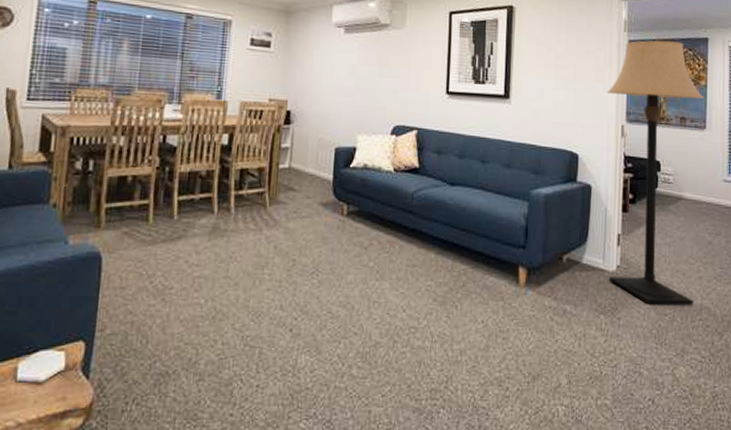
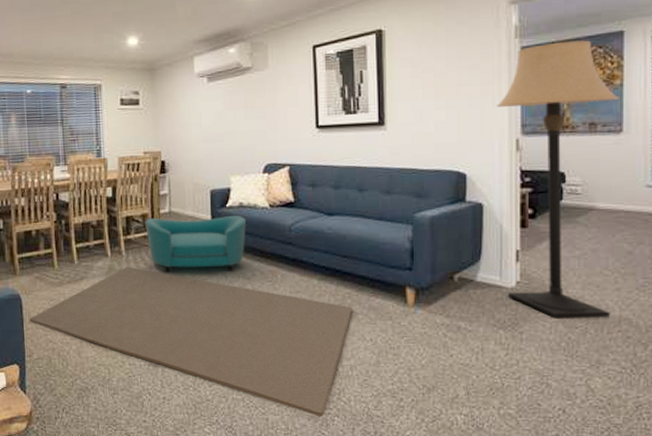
rug: none [108,226,468,408] -> present [29,266,354,416]
dog bed: none [260,172,368,239] -> present [145,216,246,273]

